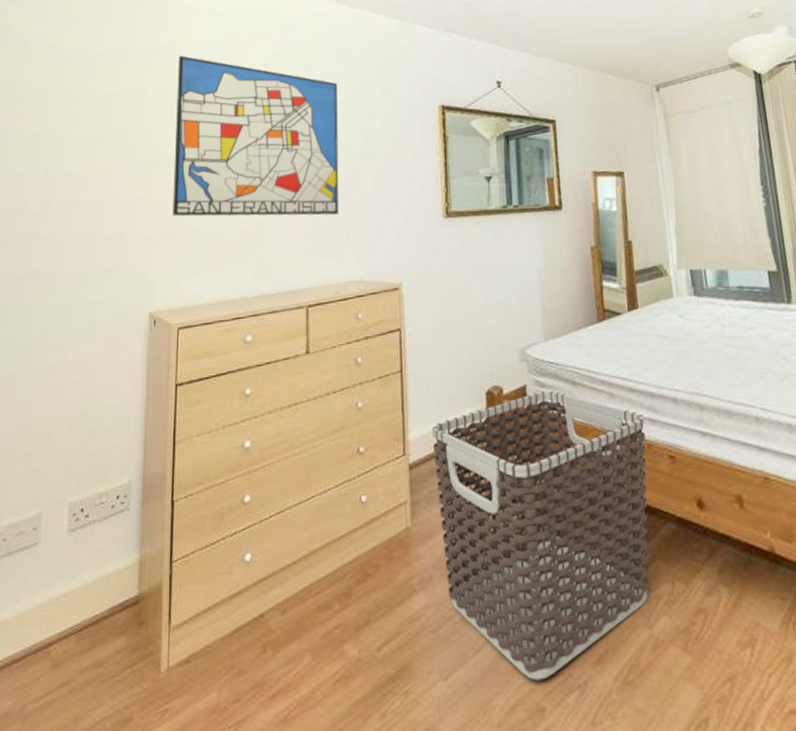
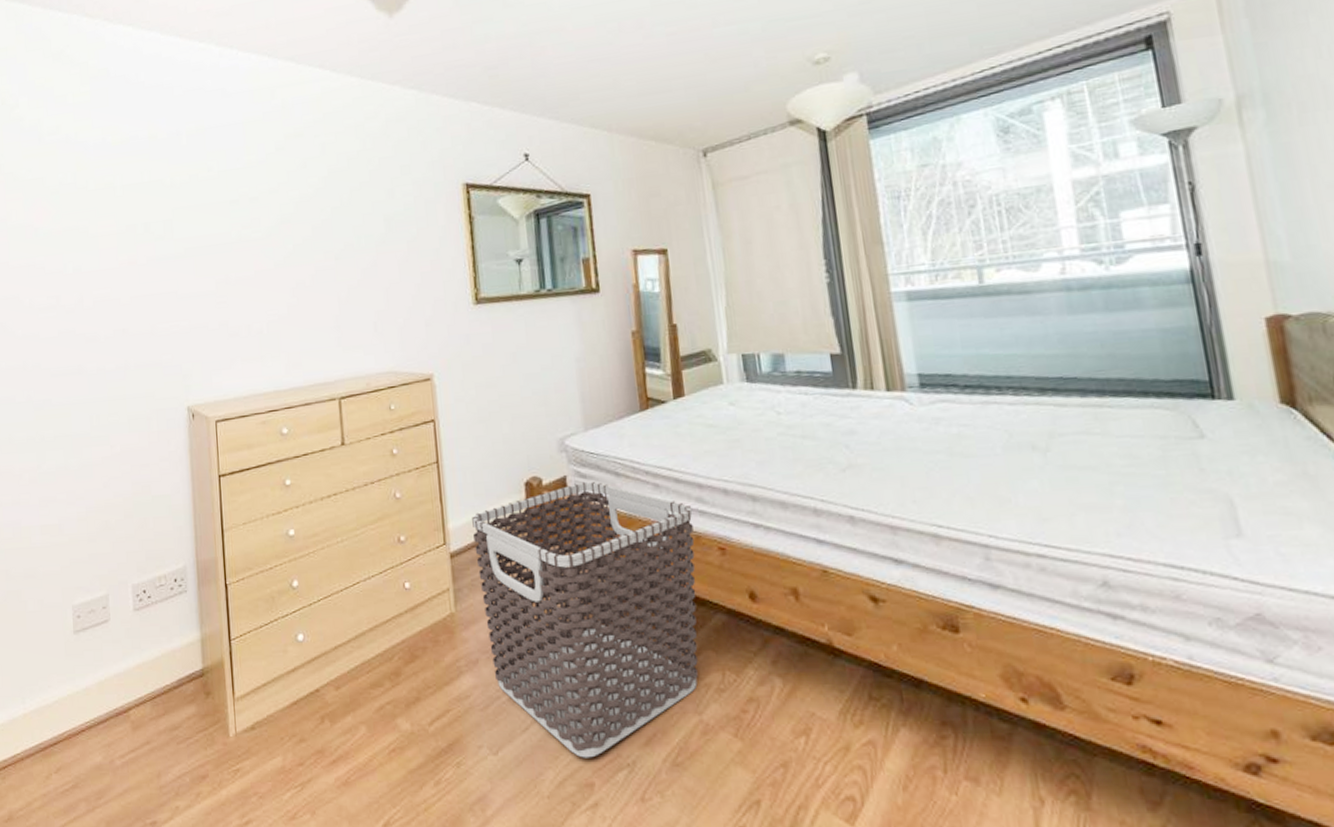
wall art: present [172,55,339,217] -> none [190,142,364,310]

